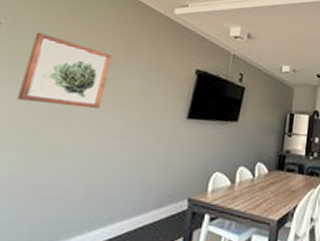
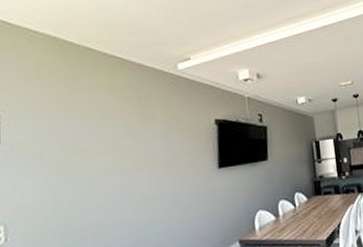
wall art: present [17,31,113,109] -> none [41,116,131,188]

